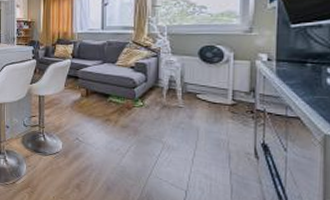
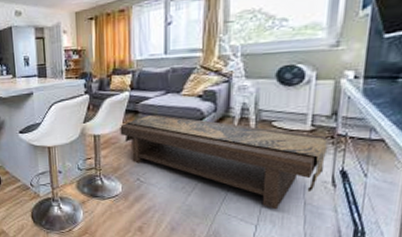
coffee table: none [62,81,248,177] -> present [120,115,328,210]

